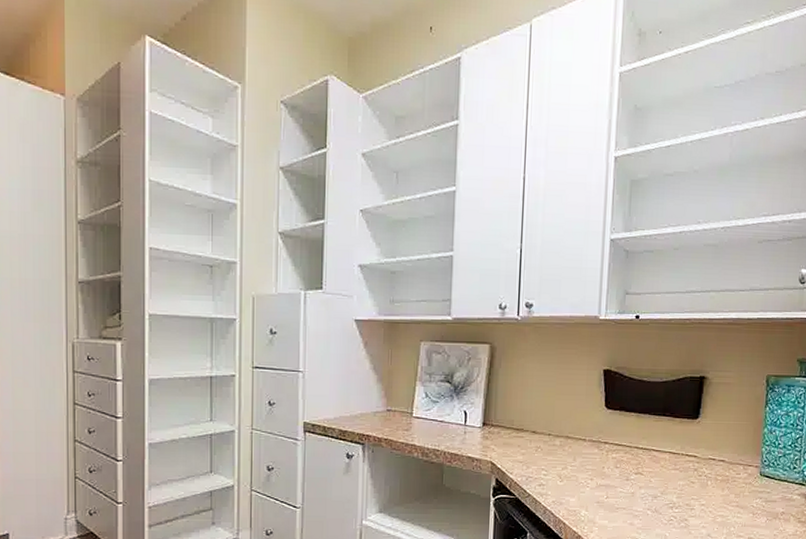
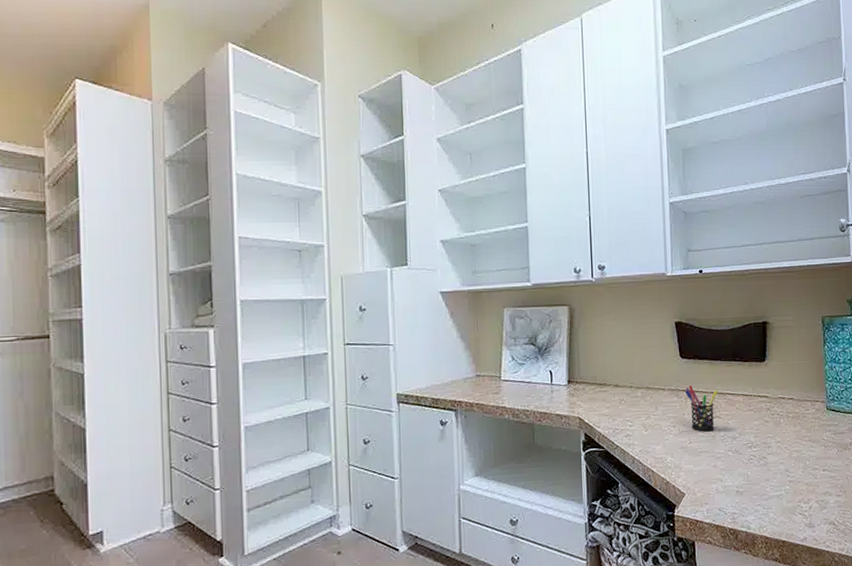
pen holder: none [606,438,643,488] -> present [684,385,718,432]

